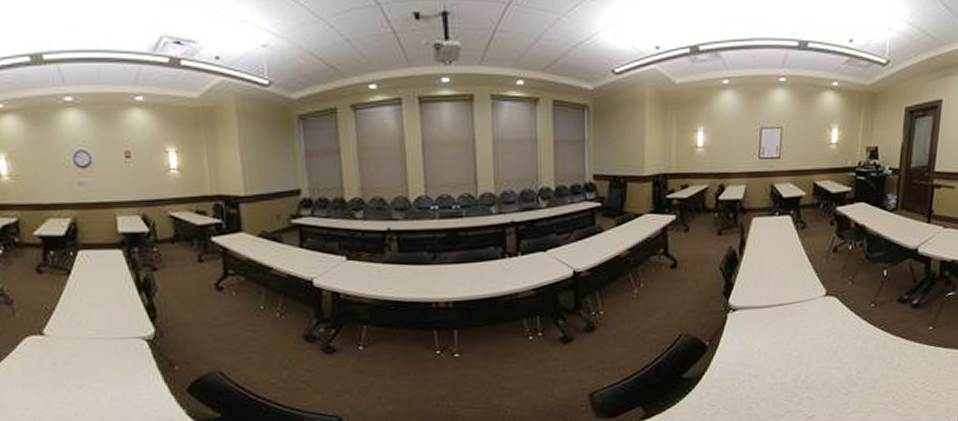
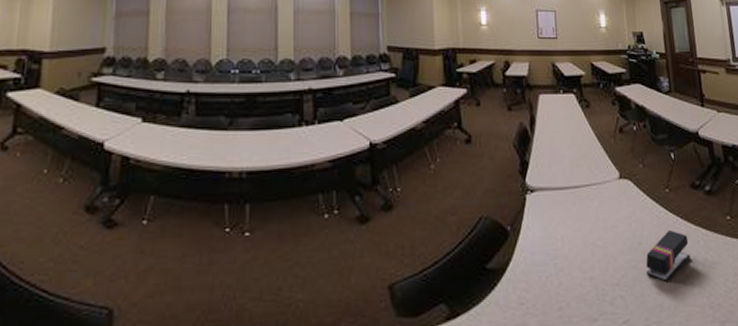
stapler: none [837,341,885,386] -> present [646,230,691,283]

